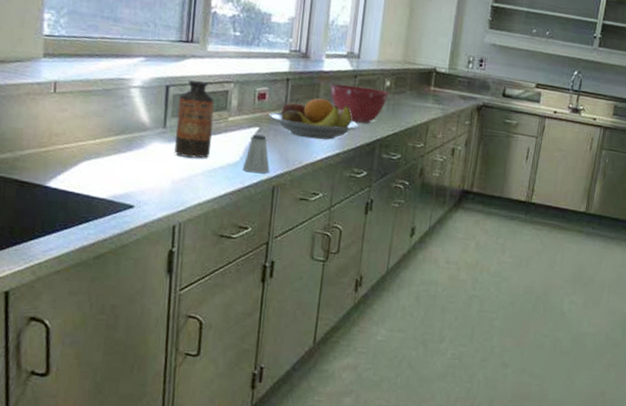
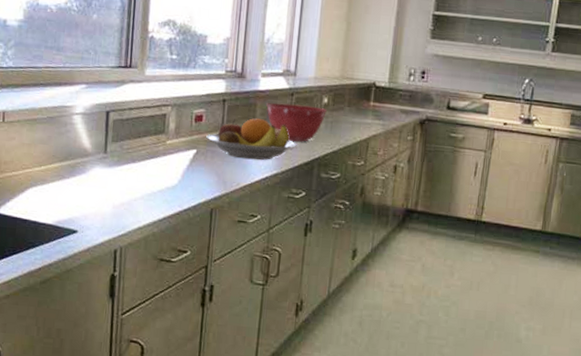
bottle: present [174,80,215,159] -> none [115,105,153,183]
saltshaker: present [242,134,270,174] -> none [180,156,208,196]

